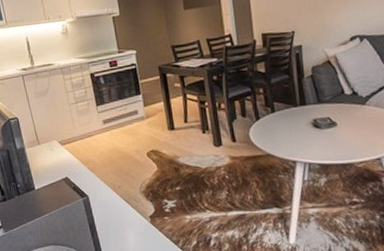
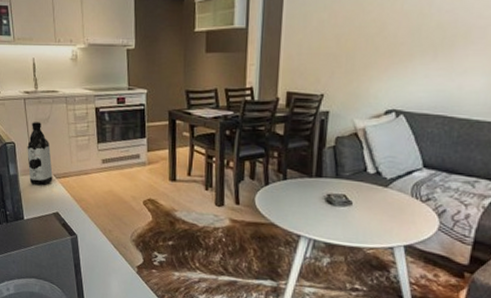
water bottle: none [30,95,59,155] -> present [27,122,53,186]

